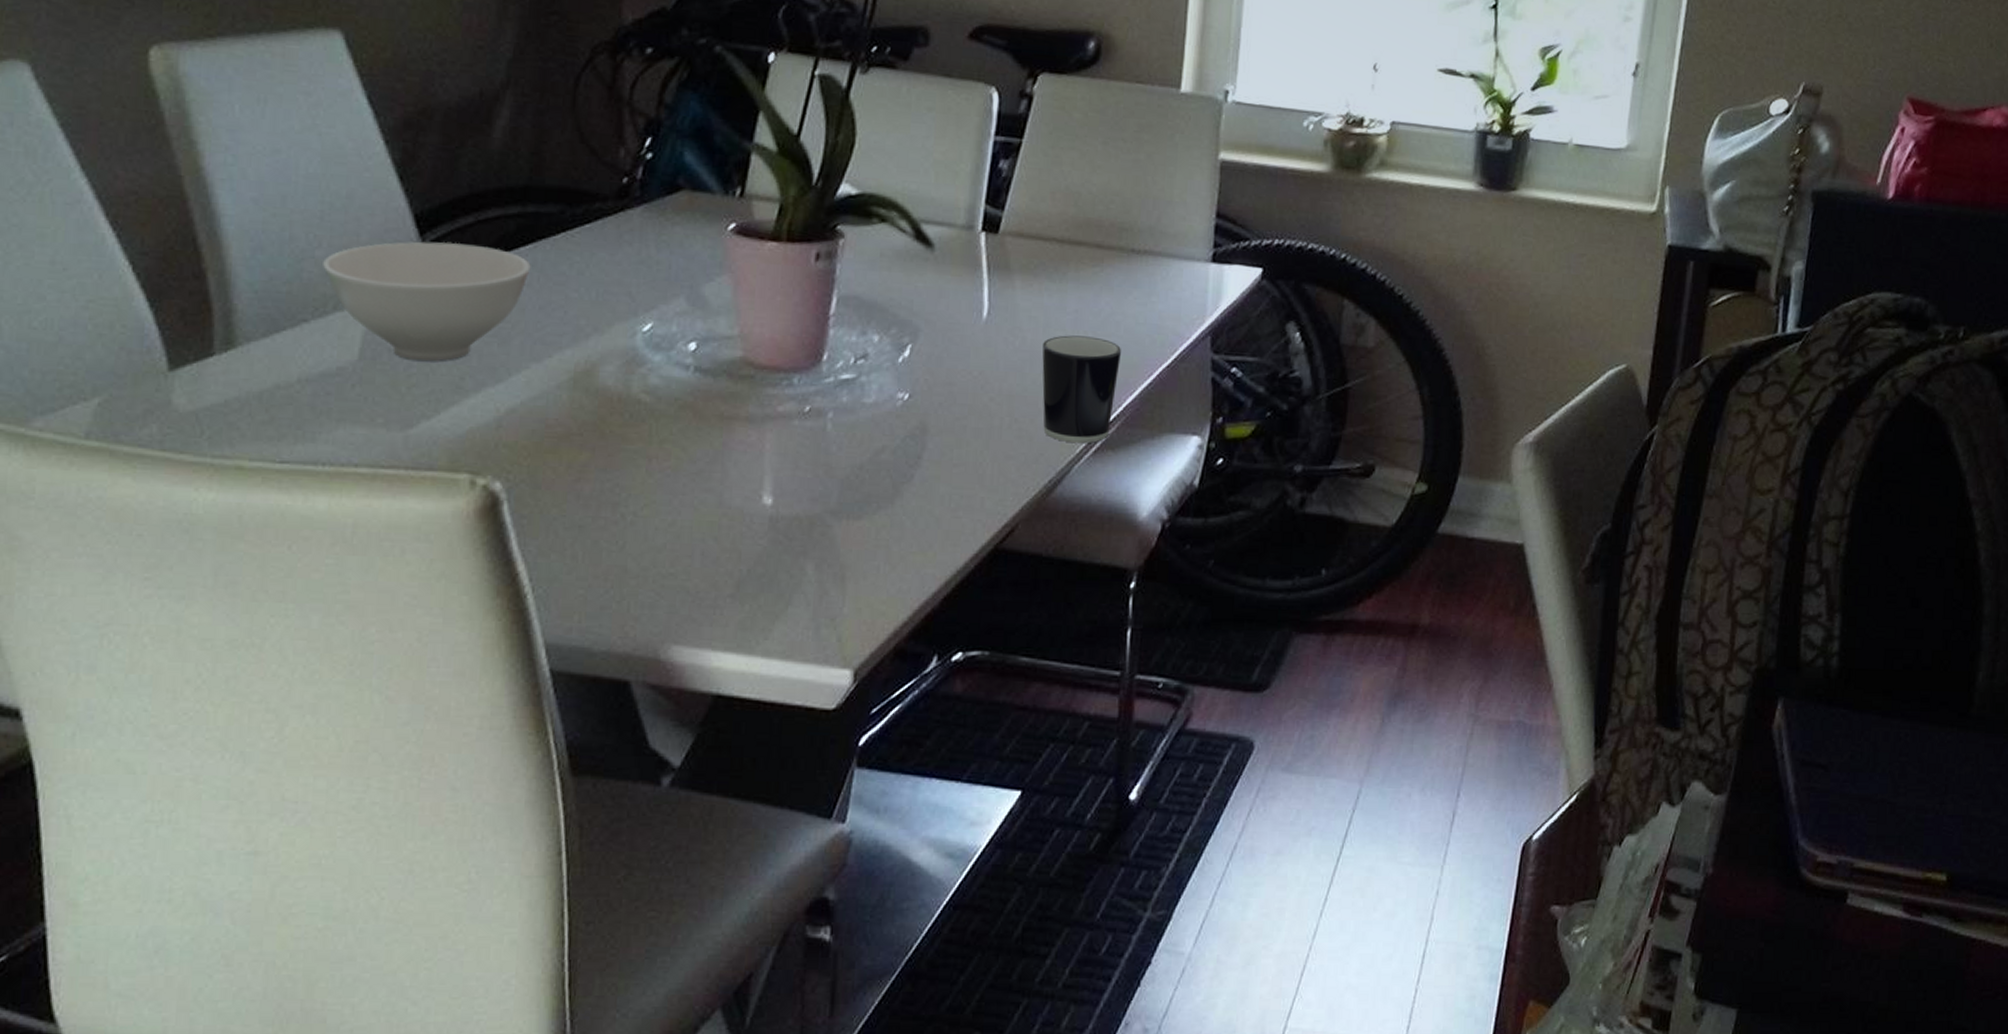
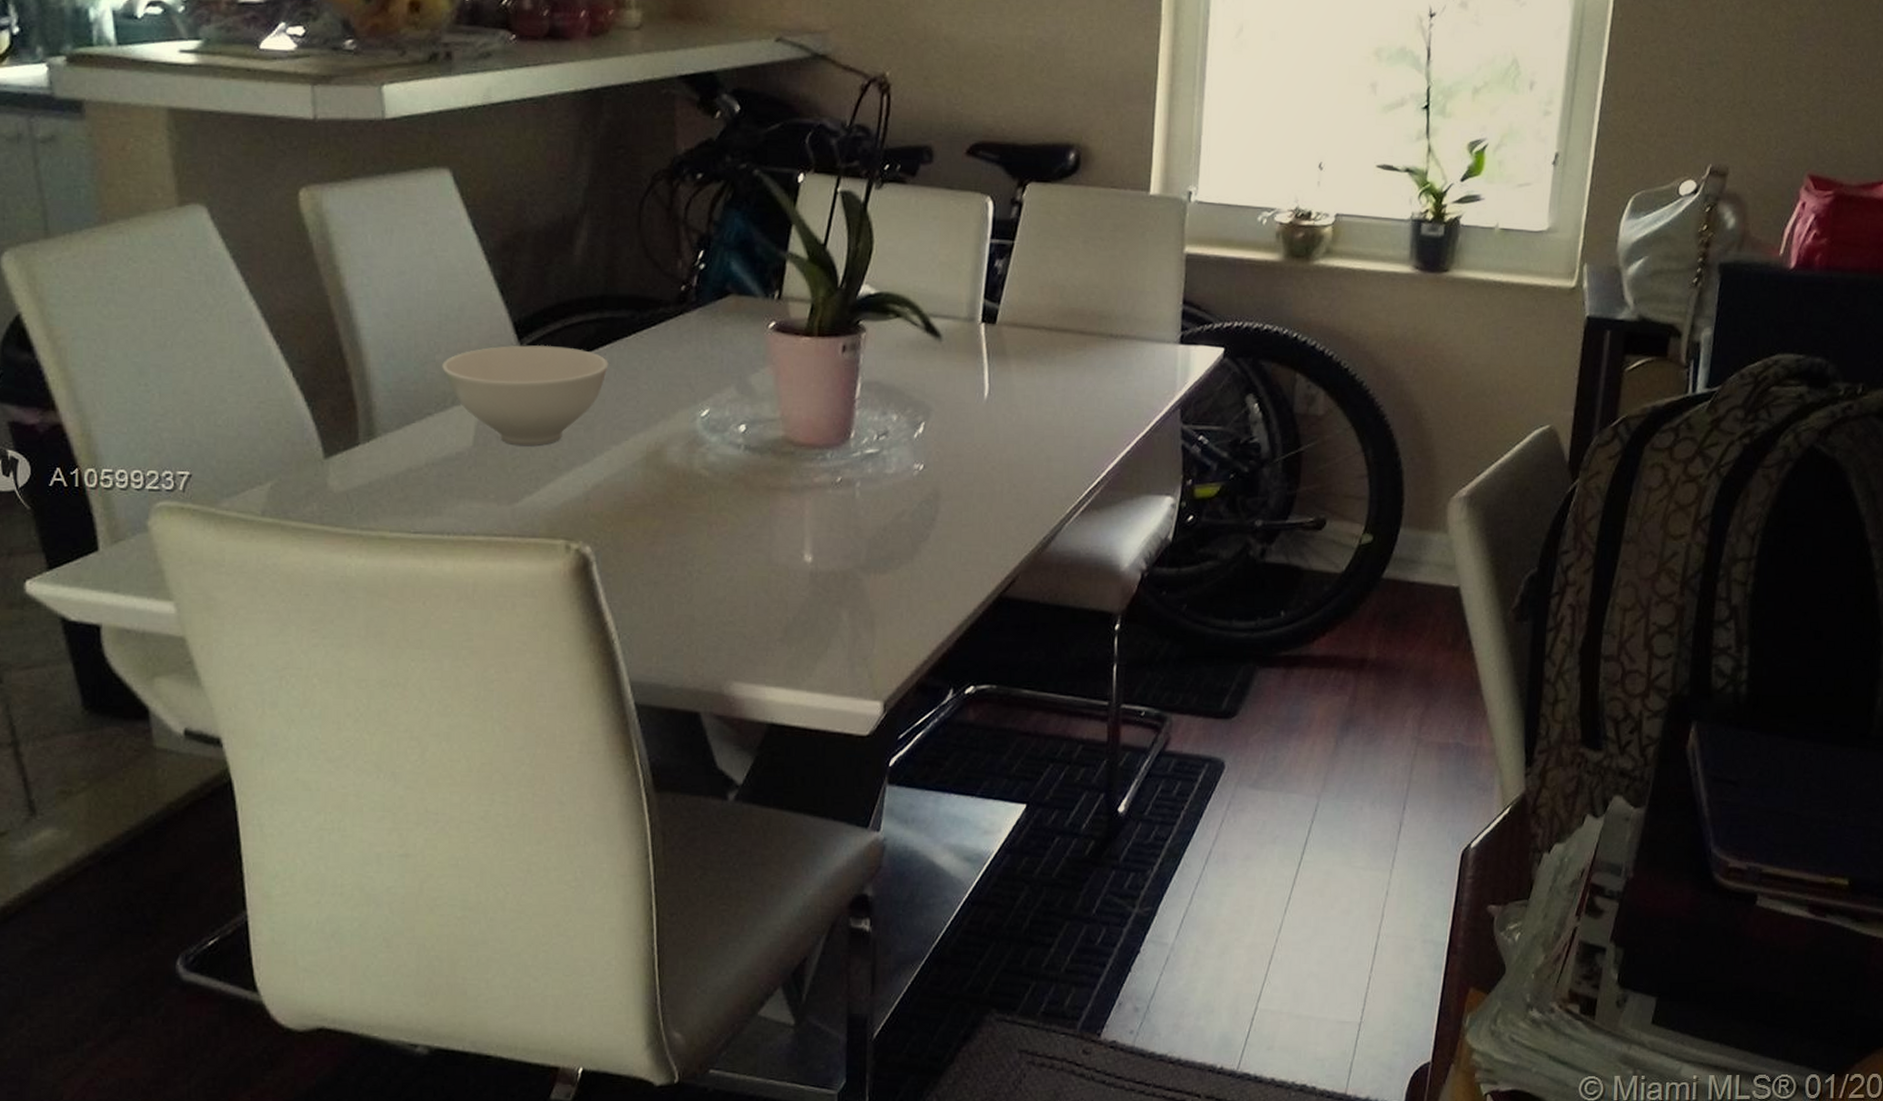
mug: present [1041,335,1122,444] -> none [1035,411,1104,505]

